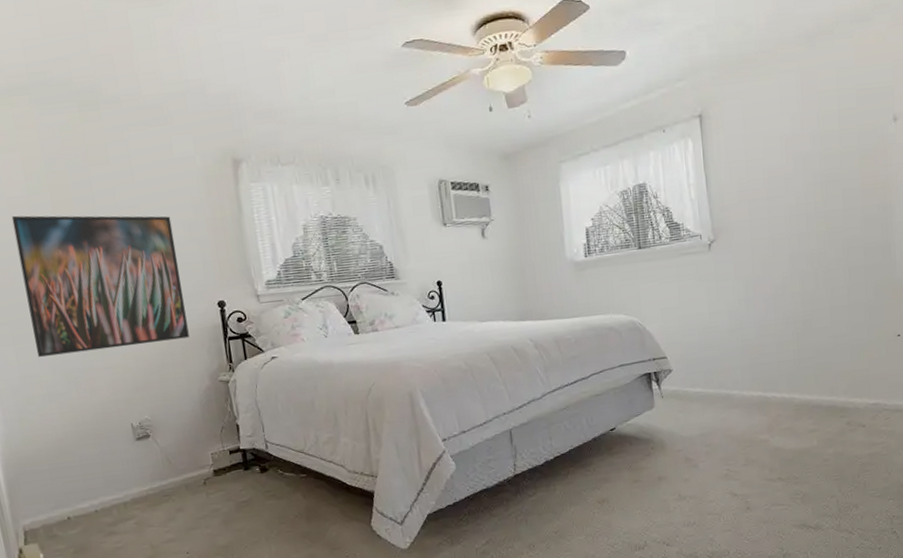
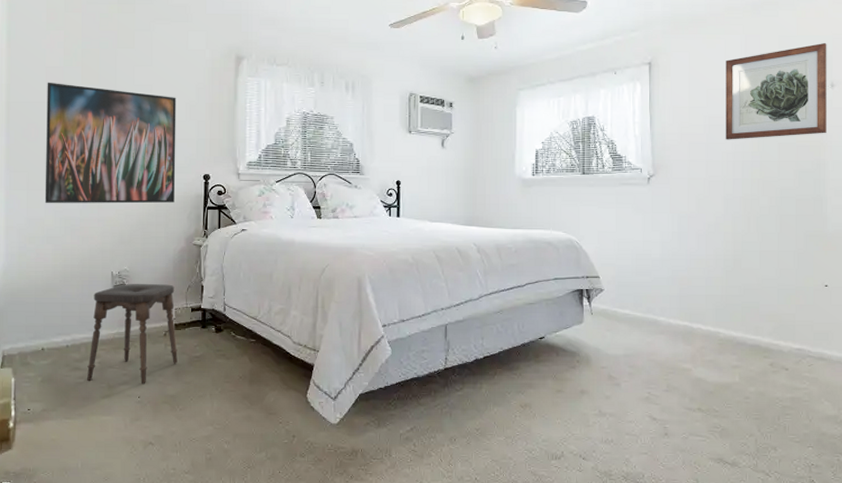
stool: none [115,428,224,544] -> present [87,283,178,383]
wall art: none [781,71,891,193] -> present [725,42,827,140]

